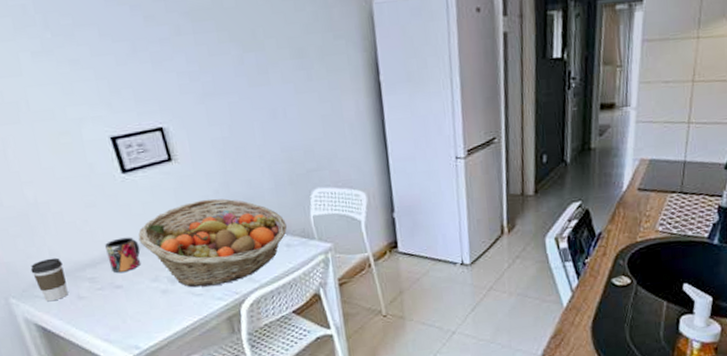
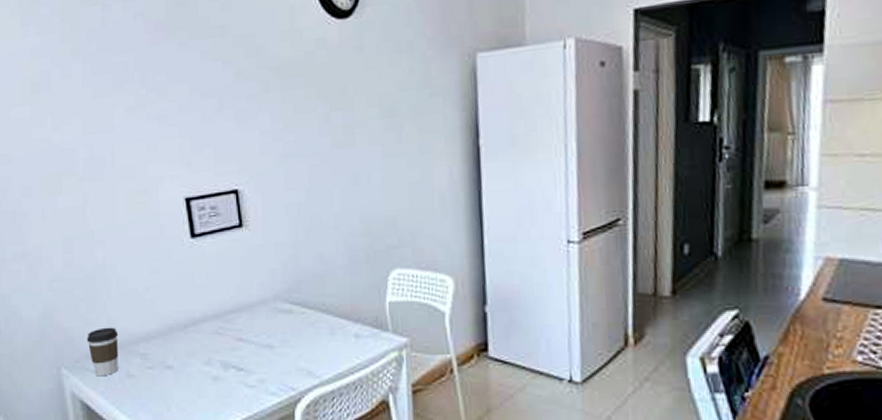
mug: present [104,237,141,273] -> none [161,310,197,350]
fruit basket: present [138,198,287,288] -> none [197,273,357,377]

